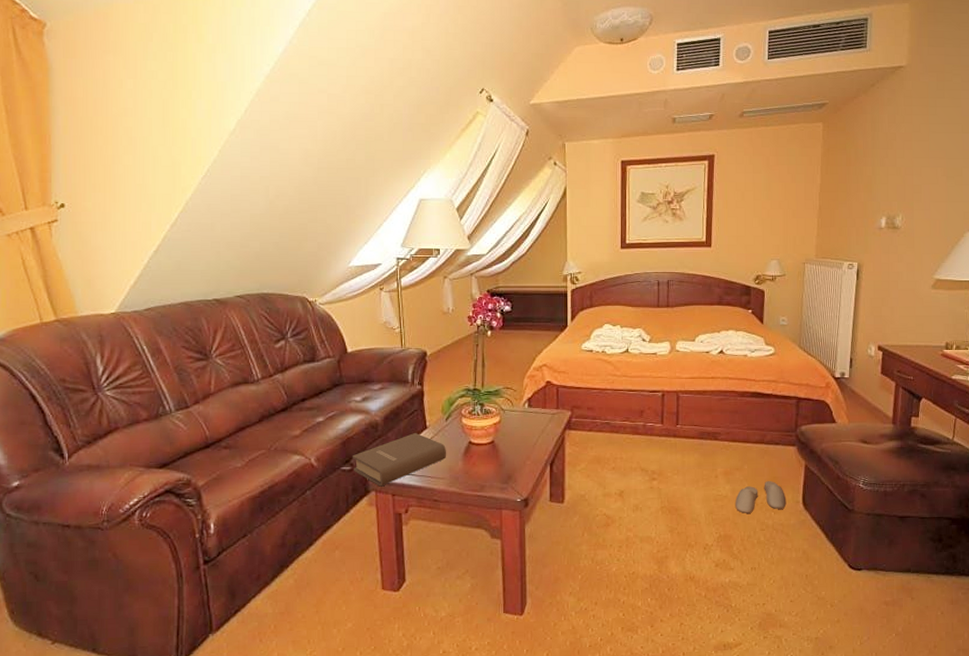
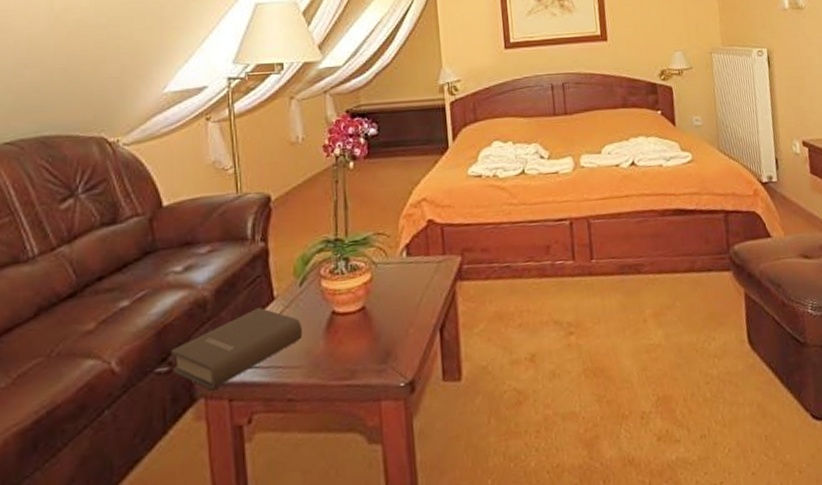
slippers: present [735,481,787,513] -> none [671,318,730,365]

